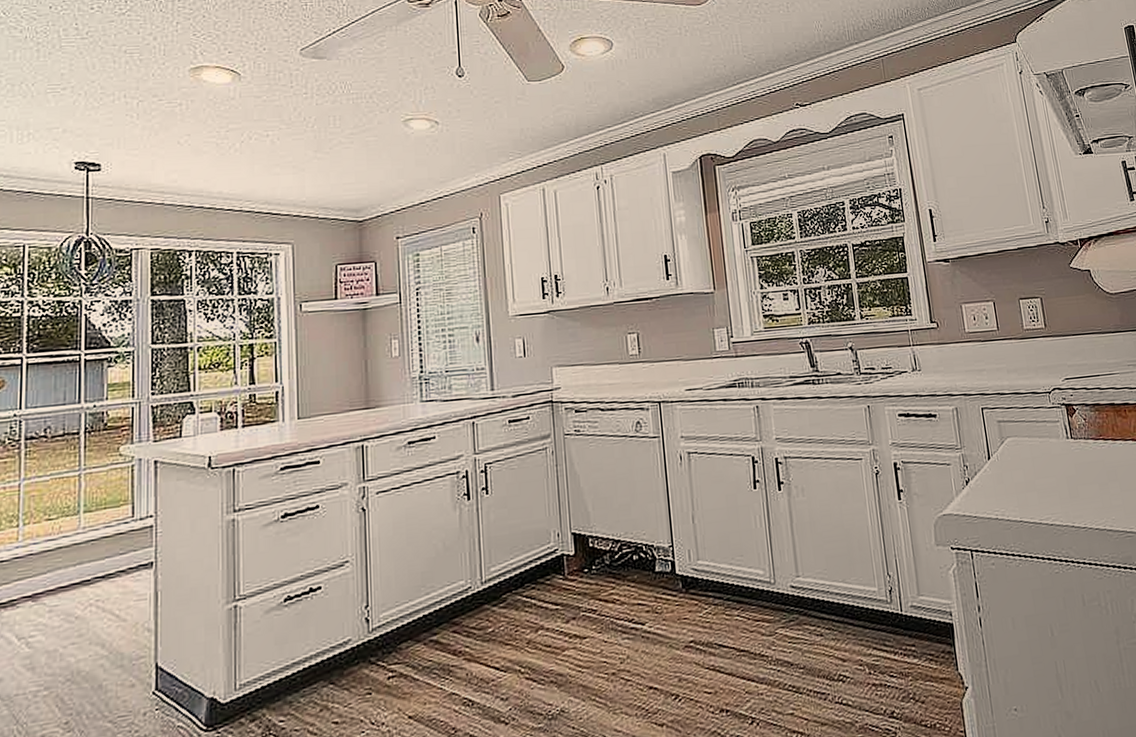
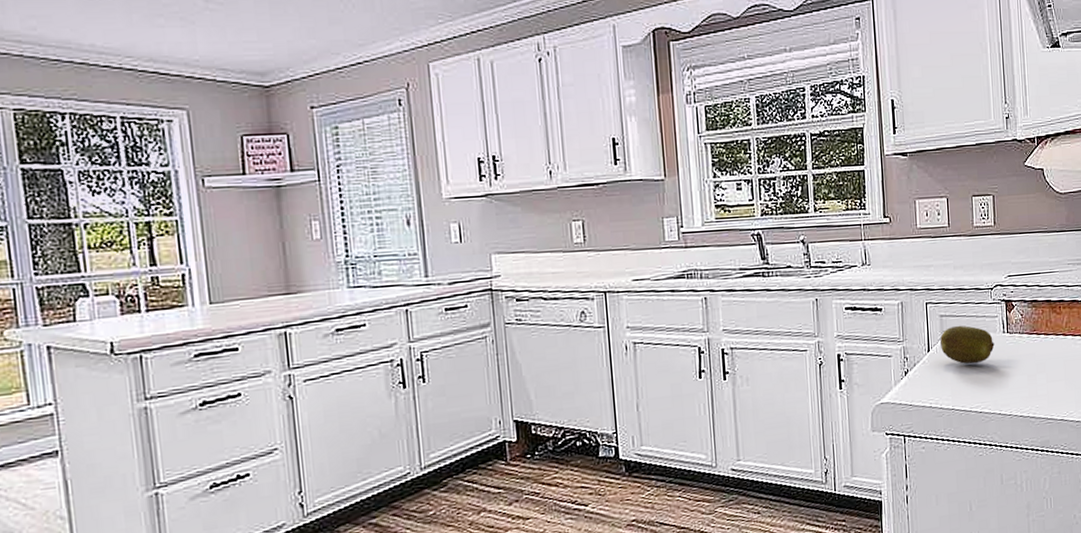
fruit: none [1000,430,1059,473] -> present [940,325,995,365]

